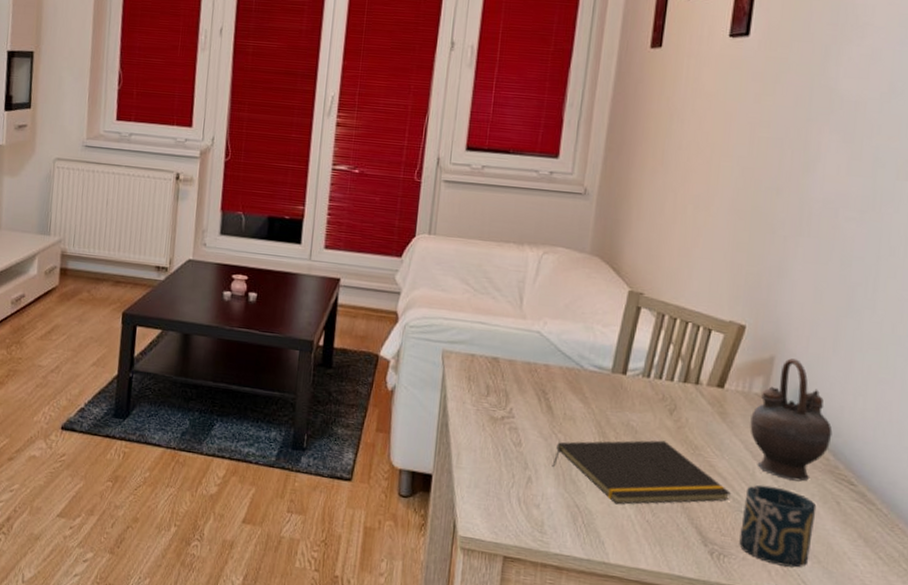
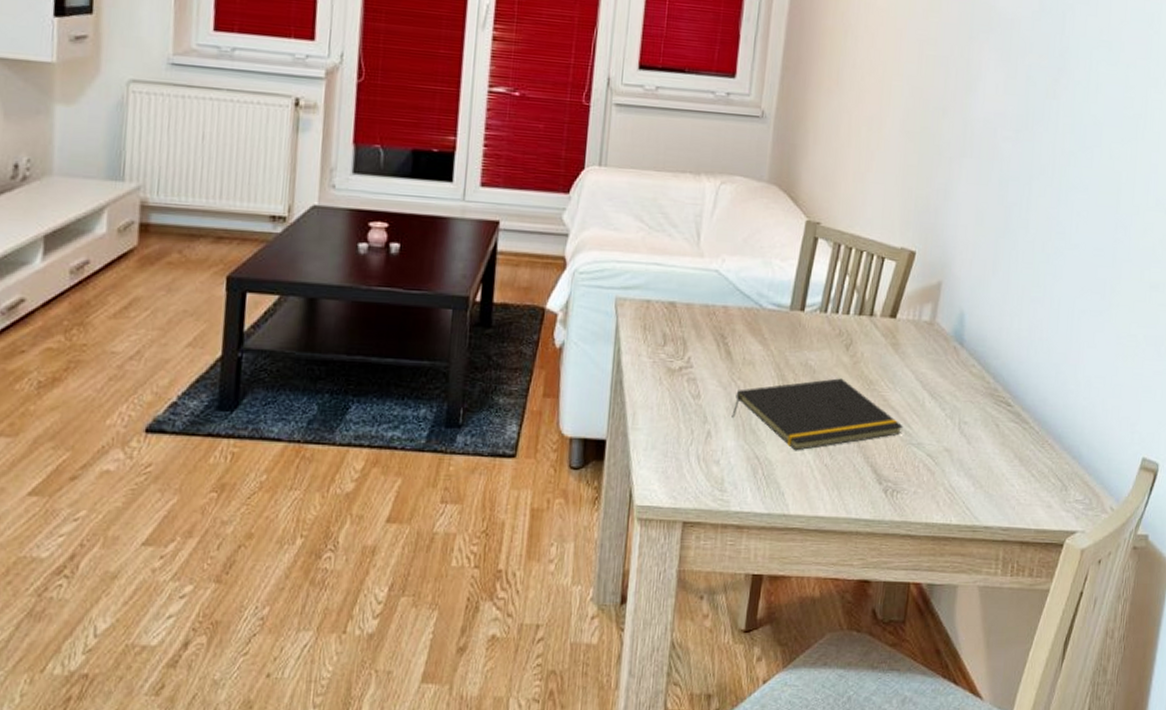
cup: present [739,484,817,568] -> none [911,414,979,495]
teapot: present [750,358,833,482] -> none [920,283,993,408]

